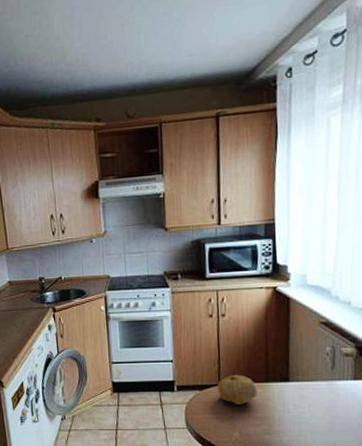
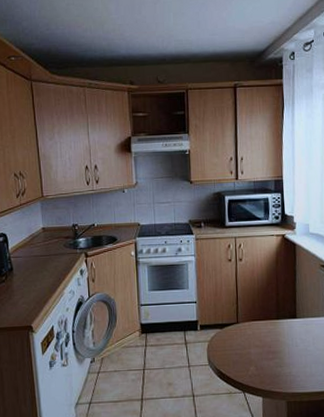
fruit: present [217,374,257,405] -> none [236,313,270,341]

